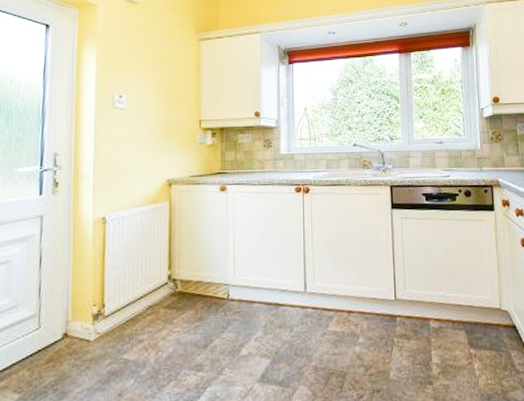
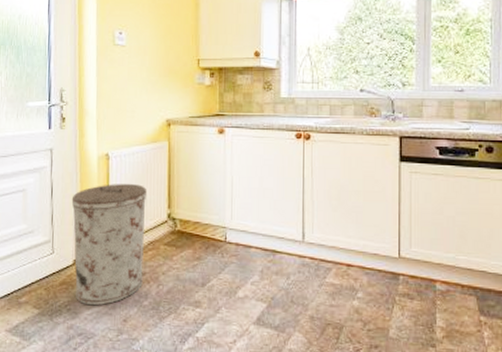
trash can: none [62,247,146,383] -> present [71,184,146,306]

